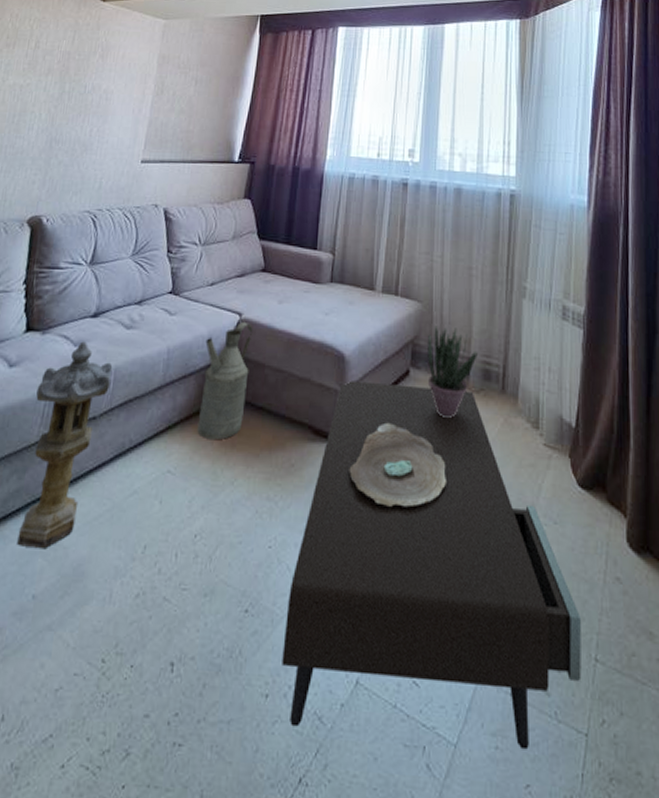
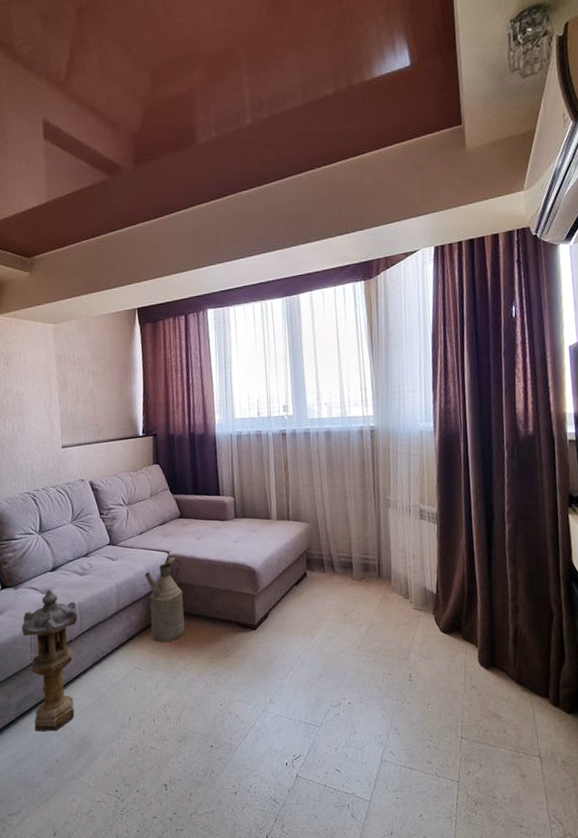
coffee table: present [282,381,582,750] -> none [240,580,452,808]
decorative bowl: present [349,422,448,507] -> none [270,611,345,666]
potted plant: present [427,325,477,418] -> none [317,537,357,601]

